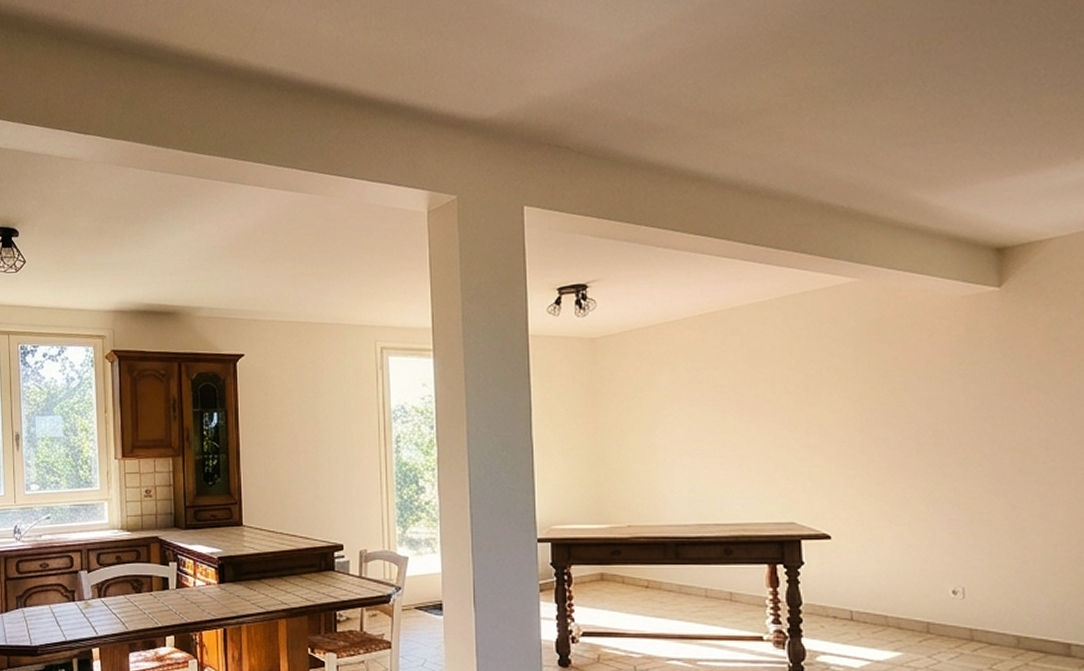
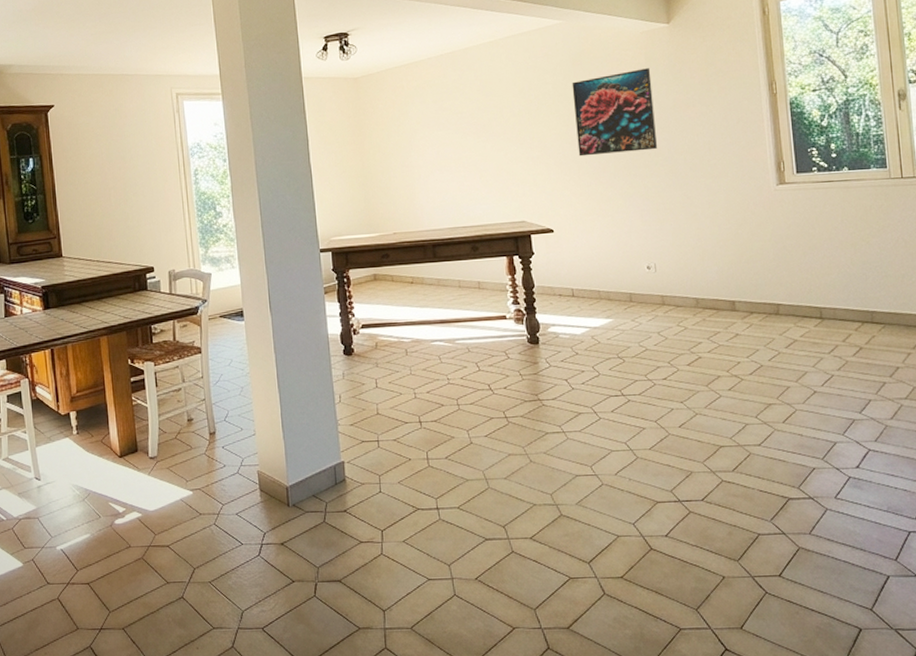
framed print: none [865,342,976,448] -> present [572,68,658,157]

